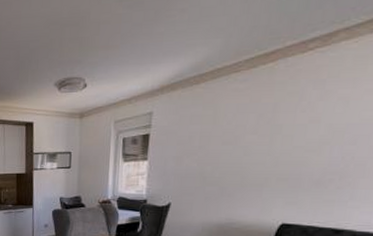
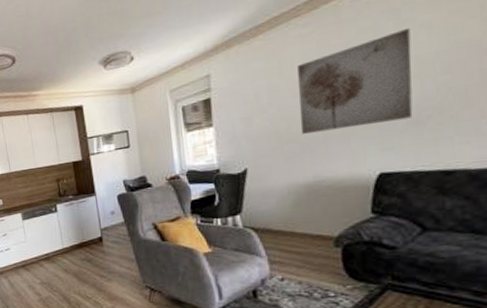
wall art: none [222,98,330,180] -> present [298,27,413,134]

